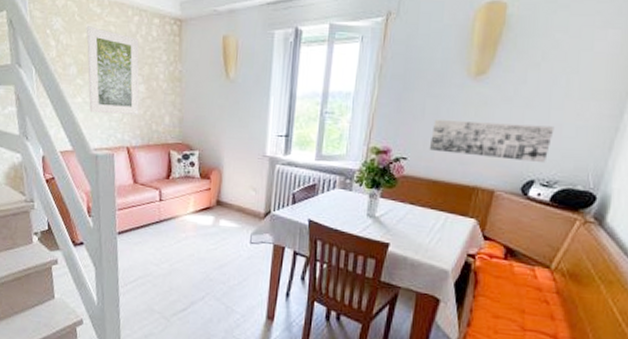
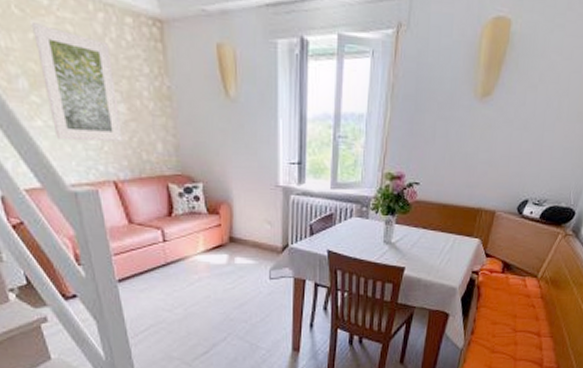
wall art: present [429,120,555,163] -> none [439,143,547,184]

